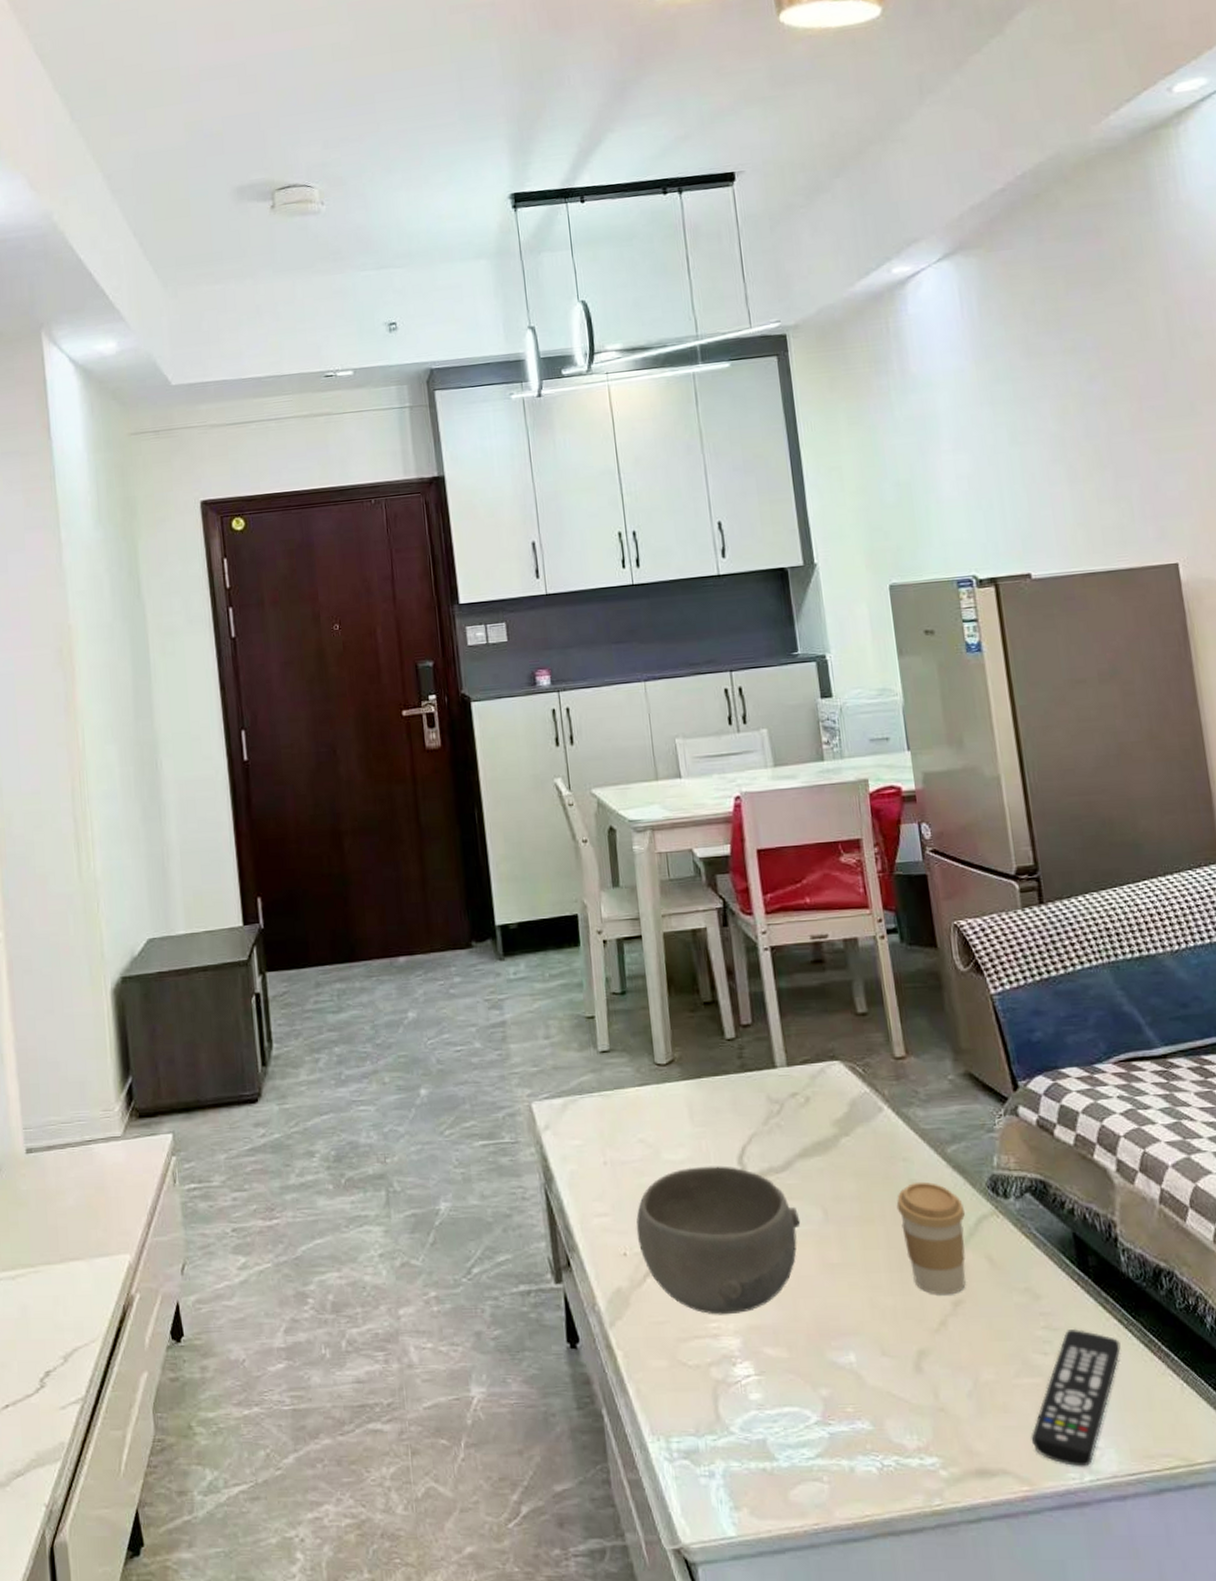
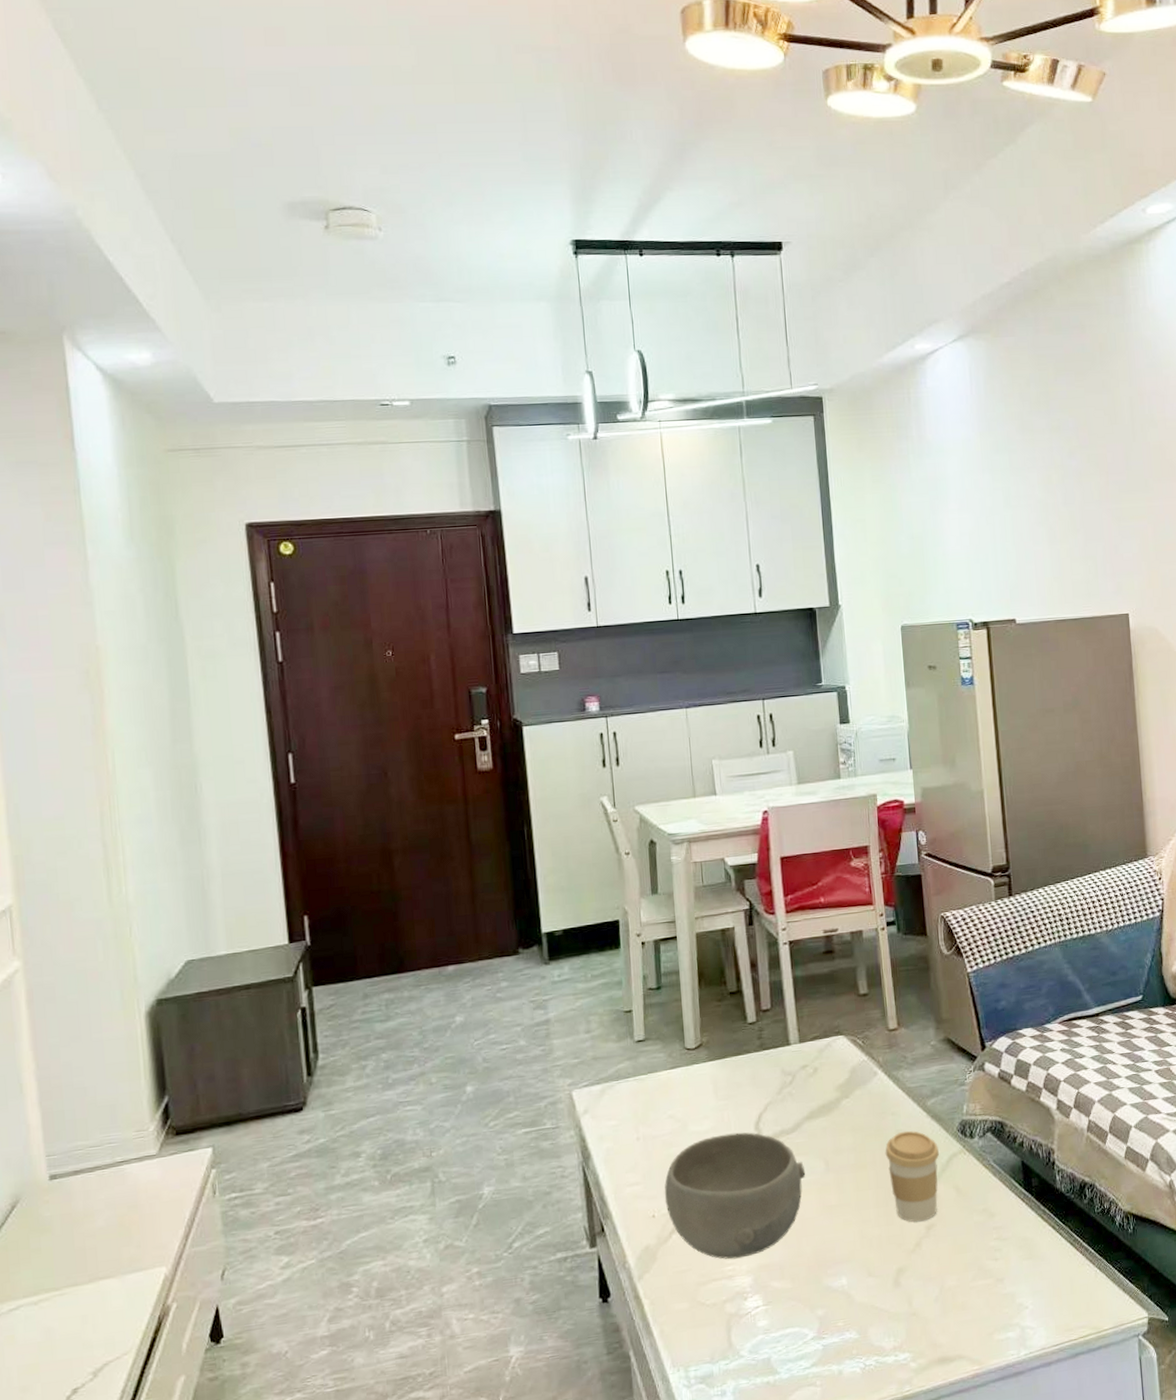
remote control: present [1031,1328,1121,1467] -> none [982,1236,1053,1345]

